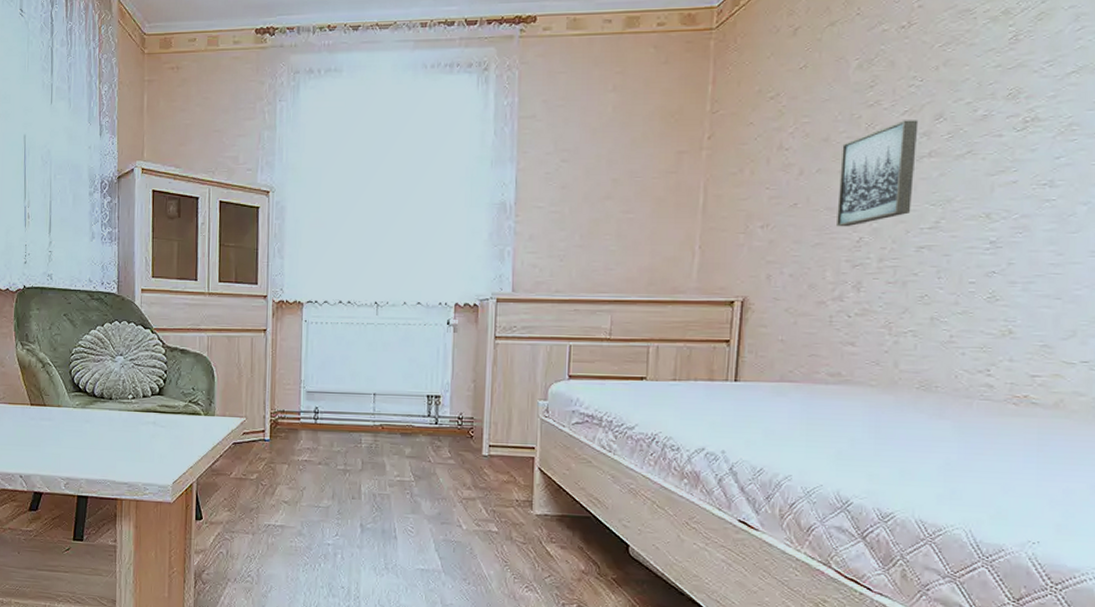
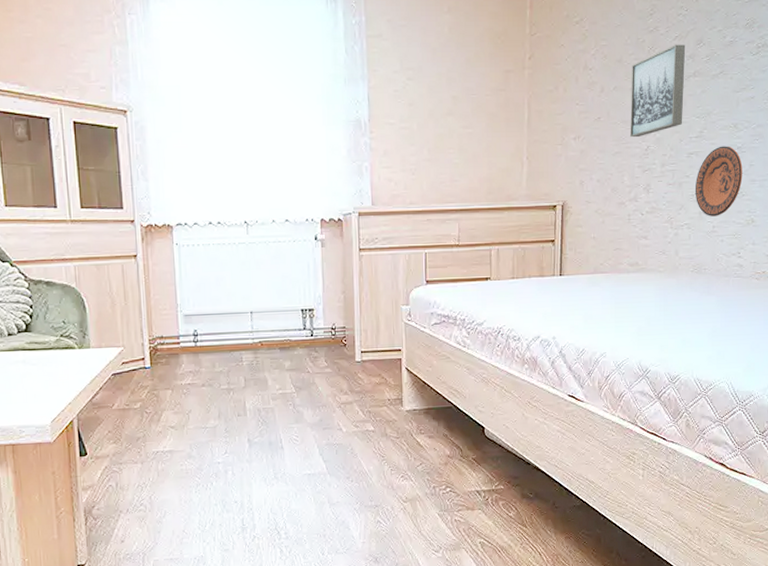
decorative plate: none [925,239,997,324] -> present [695,146,743,216]

